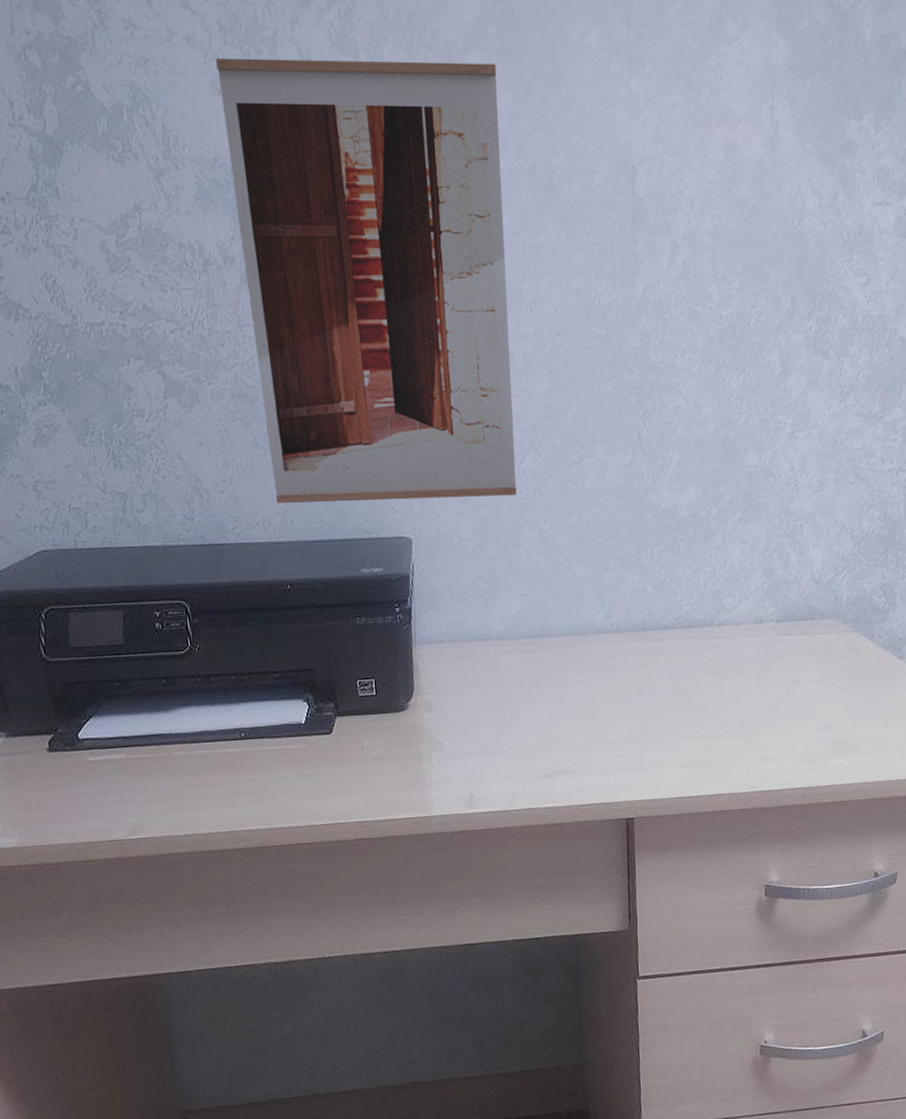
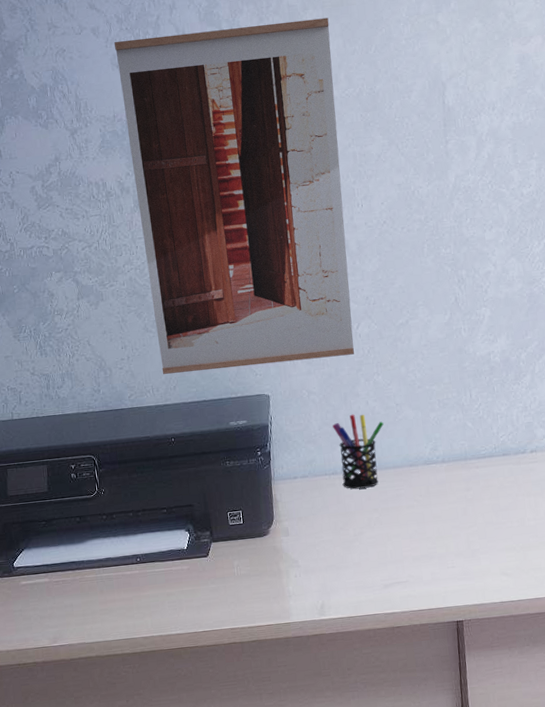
pen holder: none [488,568,550,659] -> present [332,414,384,489]

